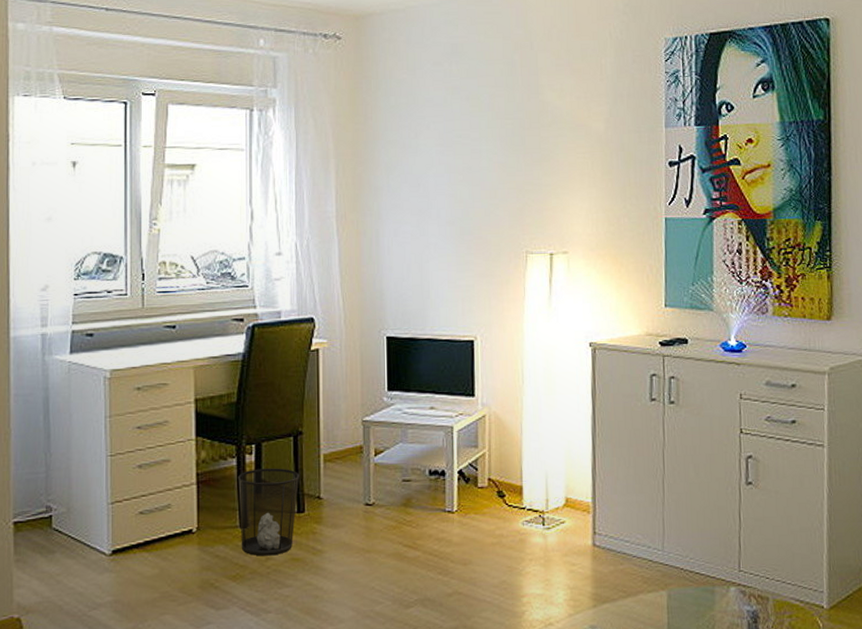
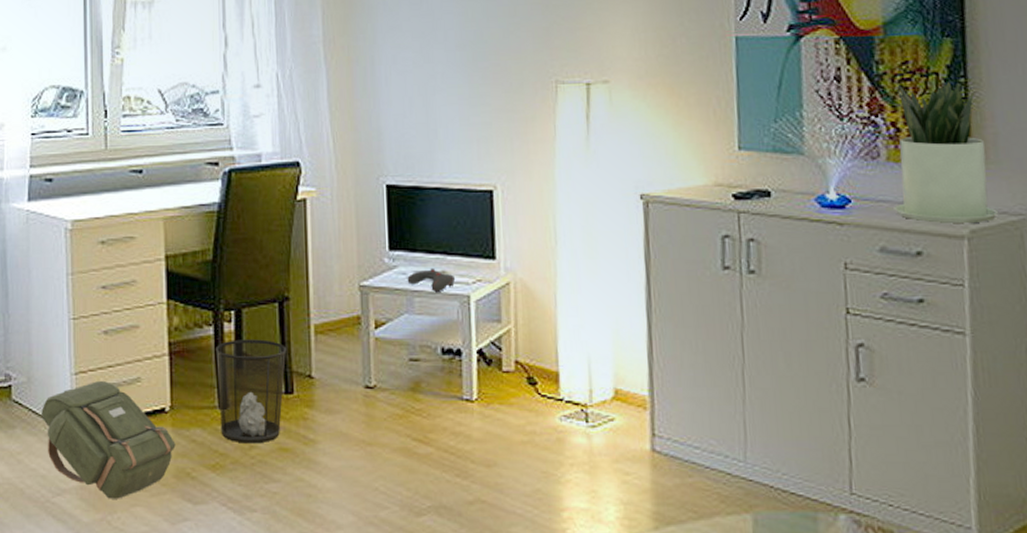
backpack: none [80,509,201,610] -> present [41,381,176,499]
game controller: none [402,404,442,424] -> present [407,267,456,291]
planter: none [776,255,850,363] -> present [893,82,999,224]

